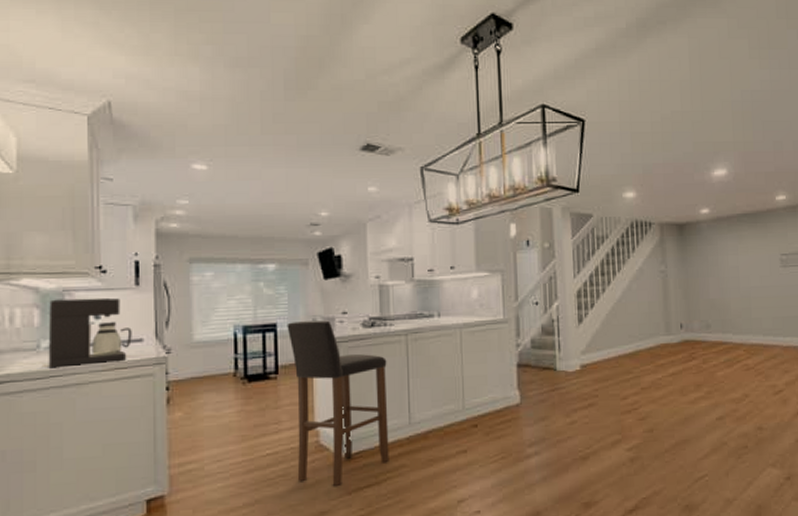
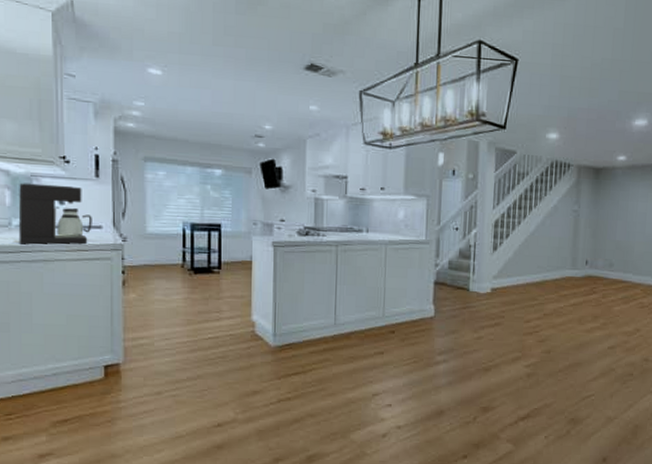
bar stool: present [287,320,389,486] -> none [230,224,318,371]

